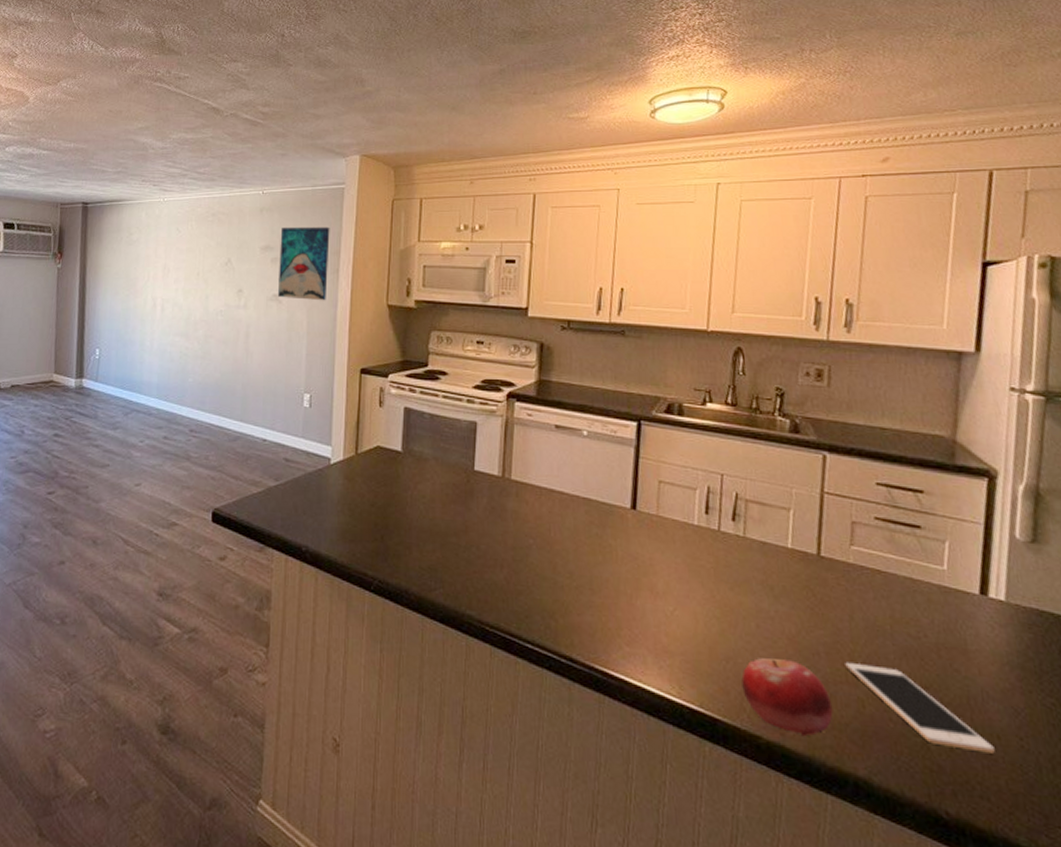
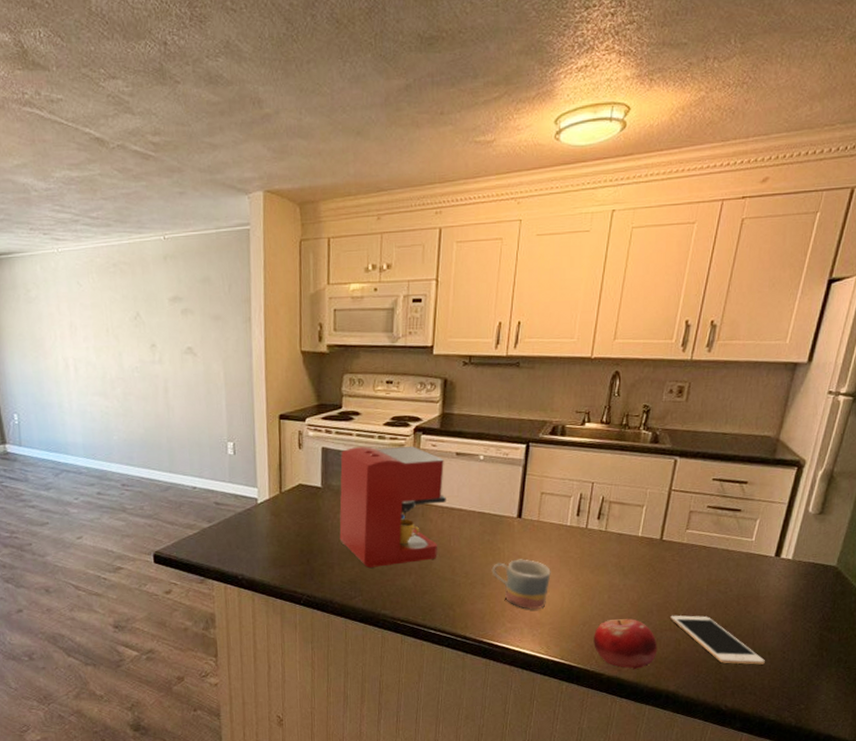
wall art: present [278,227,330,301] -> none [187,273,241,351]
coffee maker: none [420,410,544,554] -> present [339,446,446,568]
mug: none [602,562,678,631] -> present [491,559,551,609]

